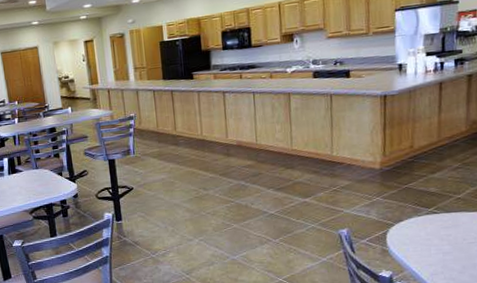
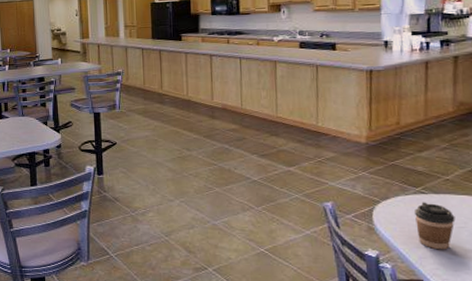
coffee cup: none [427,221,466,266] -> present [415,202,456,250]

